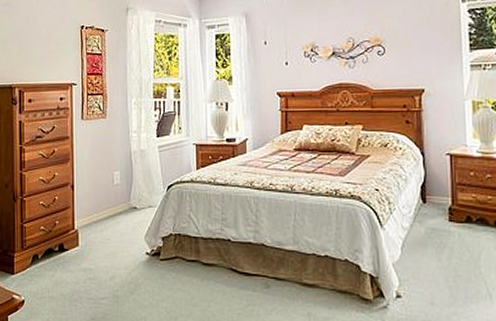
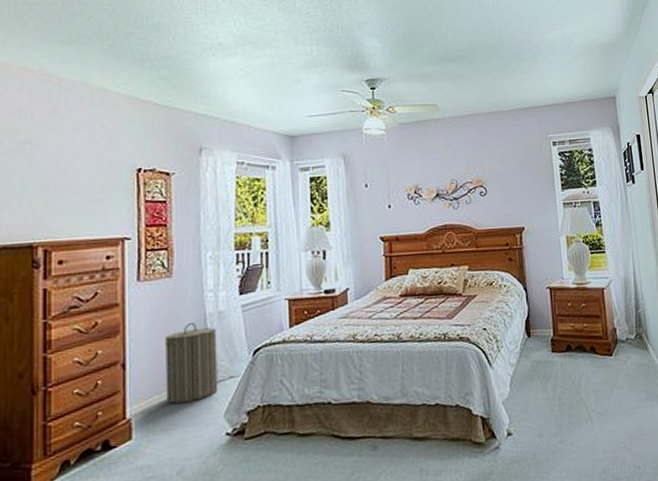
laundry hamper: none [101,157,140,222] -> present [165,322,218,404]

